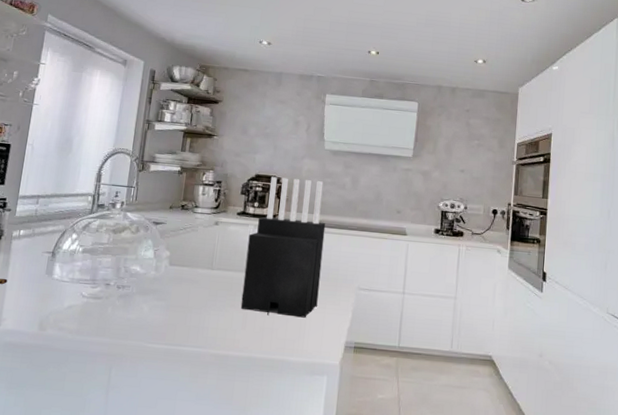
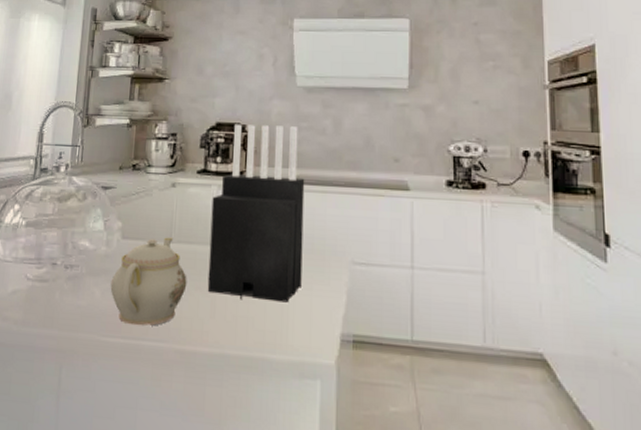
teapot: none [157,265,224,335] -> present [110,237,187,326]

